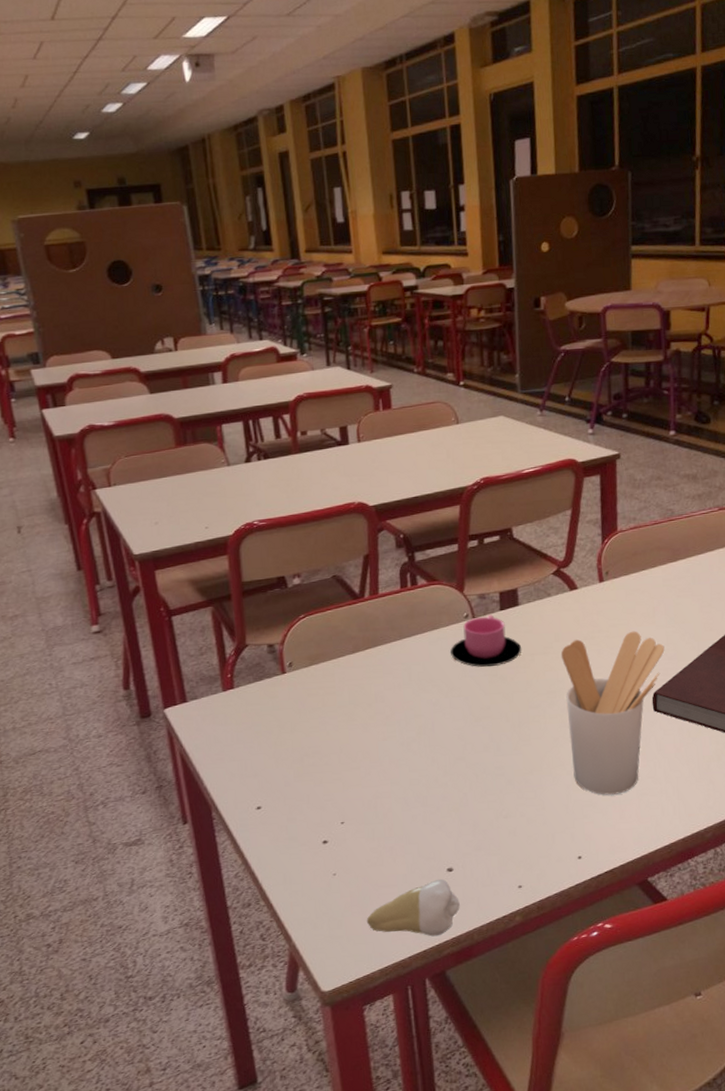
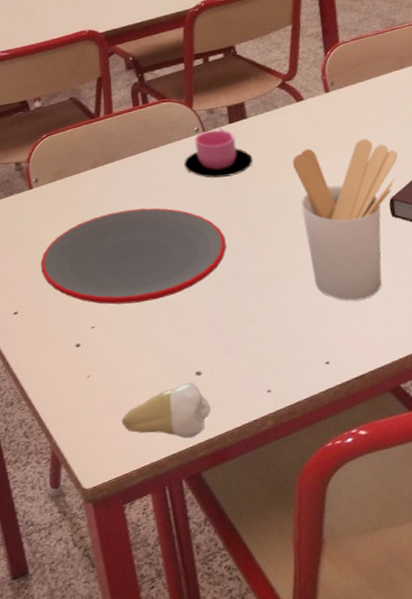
plate: none [289,697,488,799] -> present [40,208,227,305]

